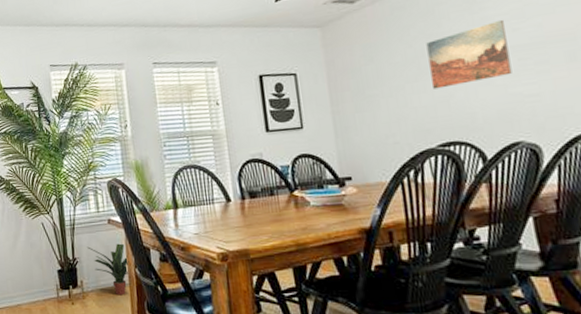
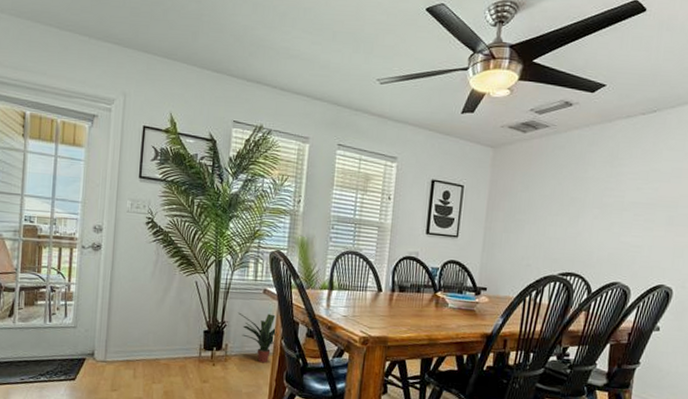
wall art: present [426,19,512,89] -> none [568,177,632,226]

